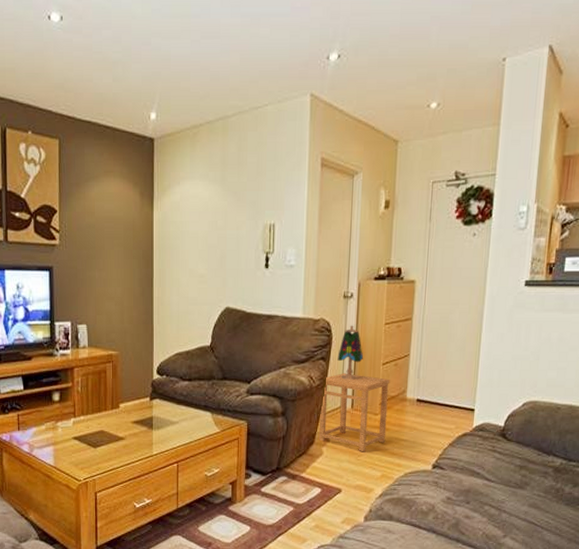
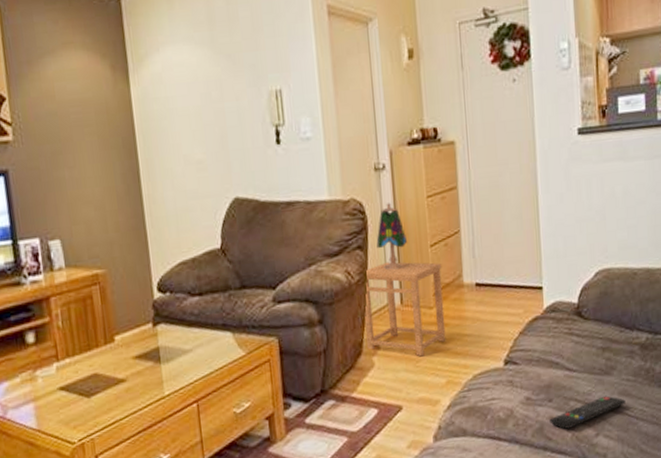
remote control: none [465,505,534,527] -> present [550,395,626,429]

